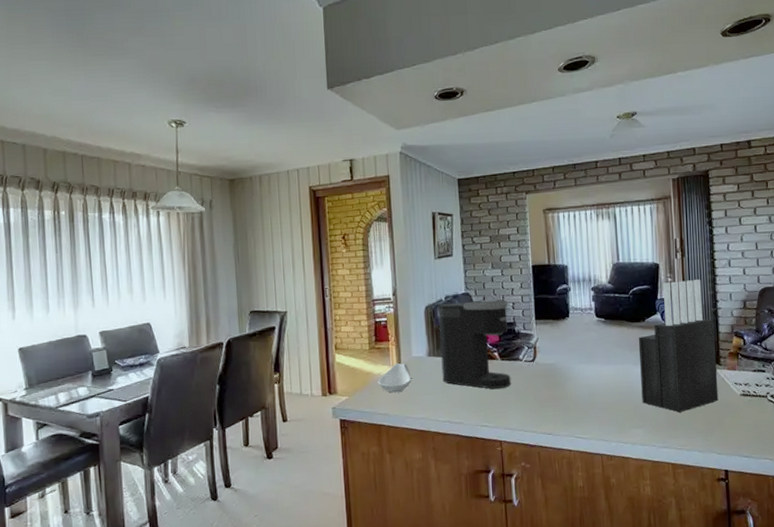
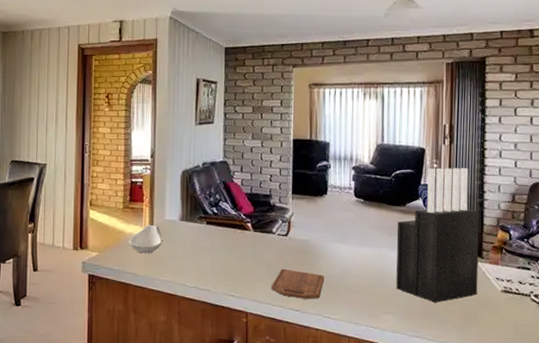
coffee maker: present [438,299,511,389] -> none [193,169,266,260]
cutting board: none [522,394,574,422] -> present [271,268,325,299]

